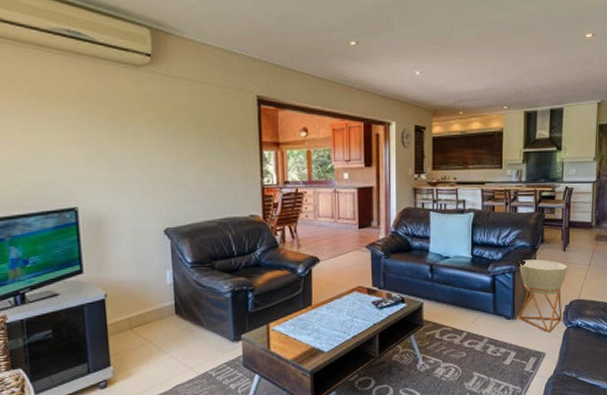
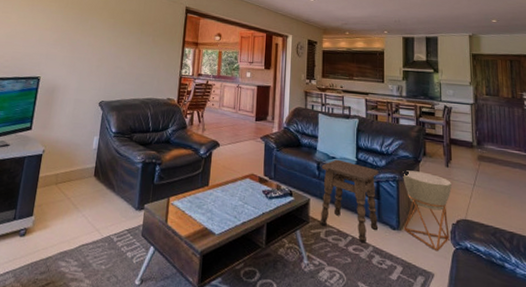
side table: none [434,258,495,337] -> present [320,159,379,244]

